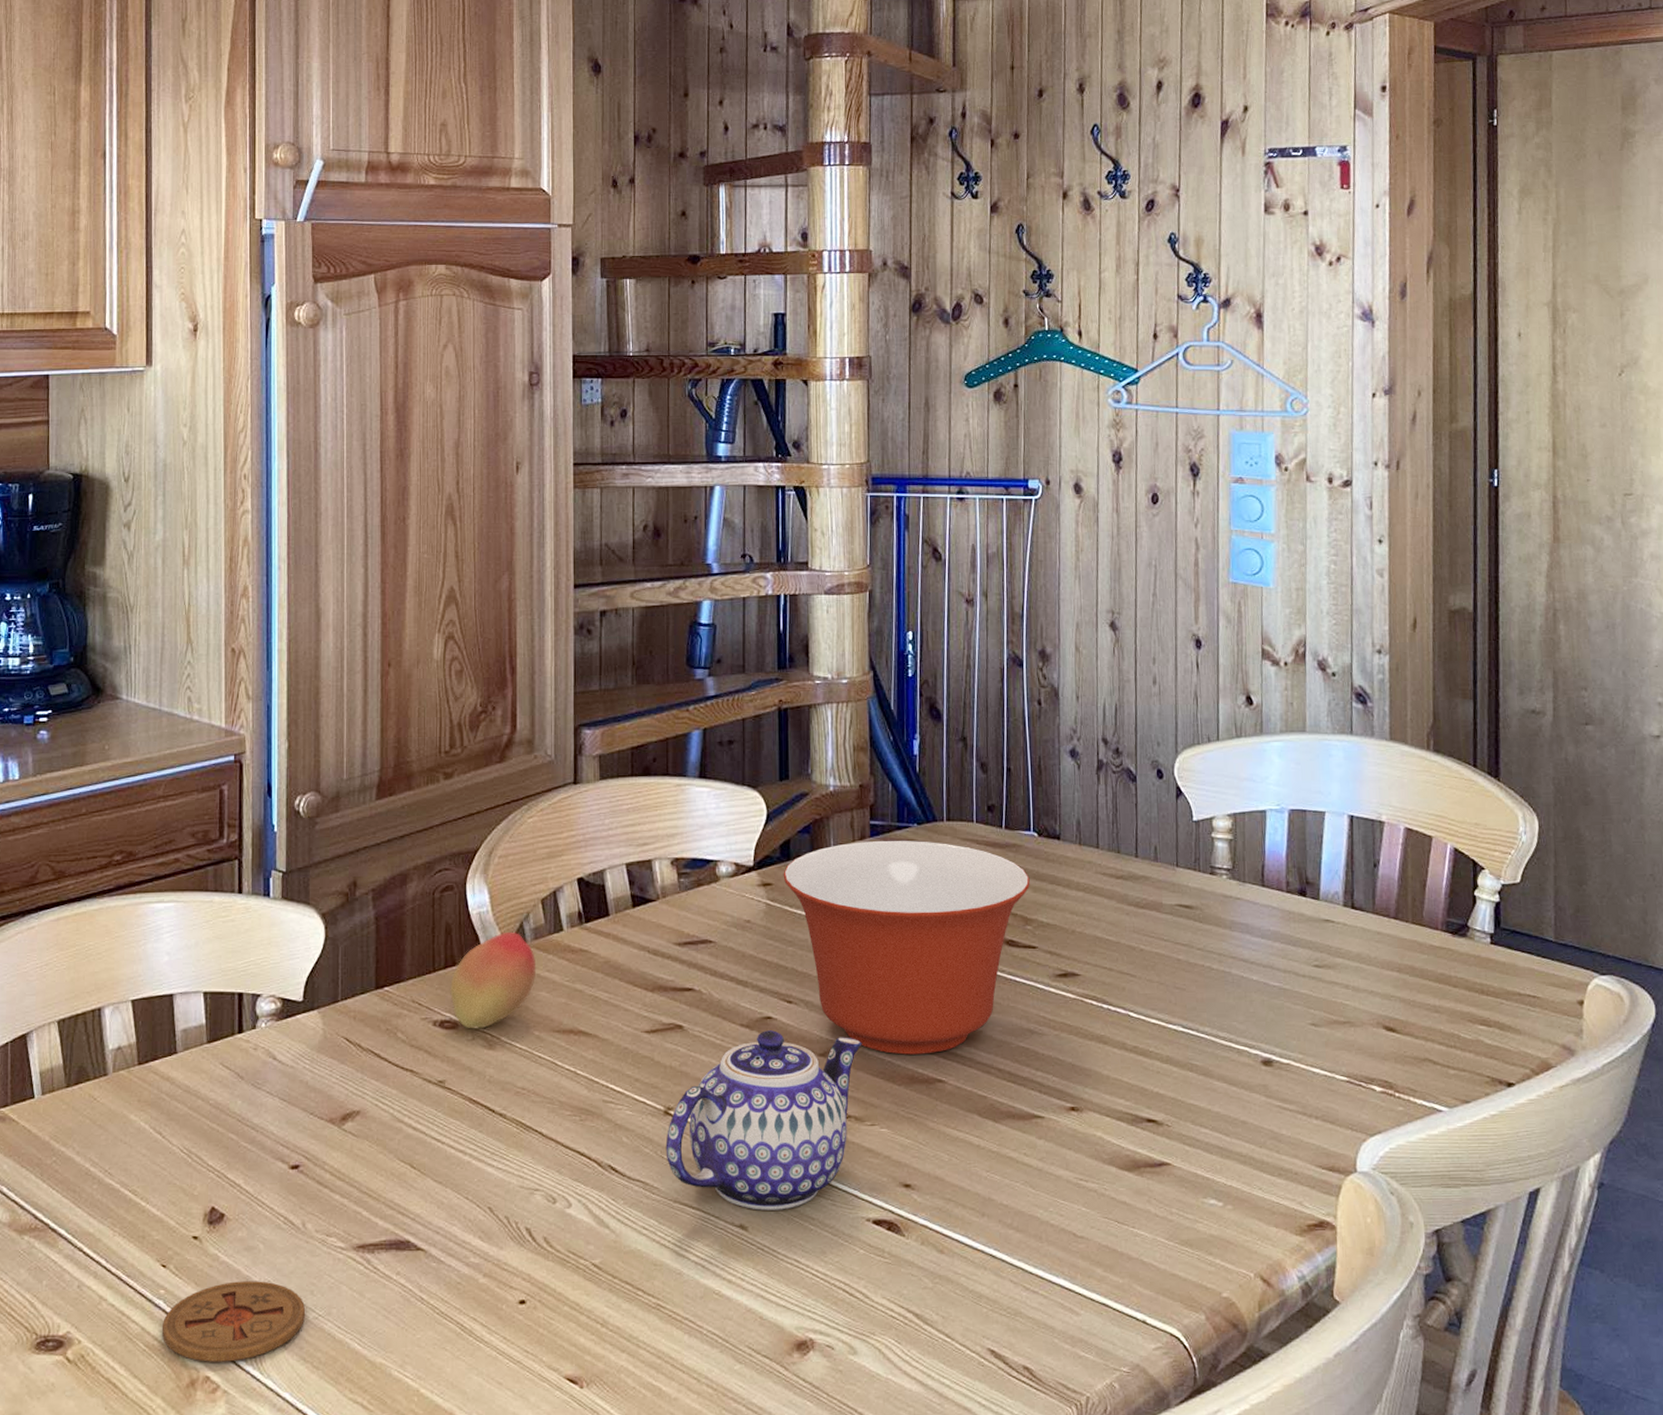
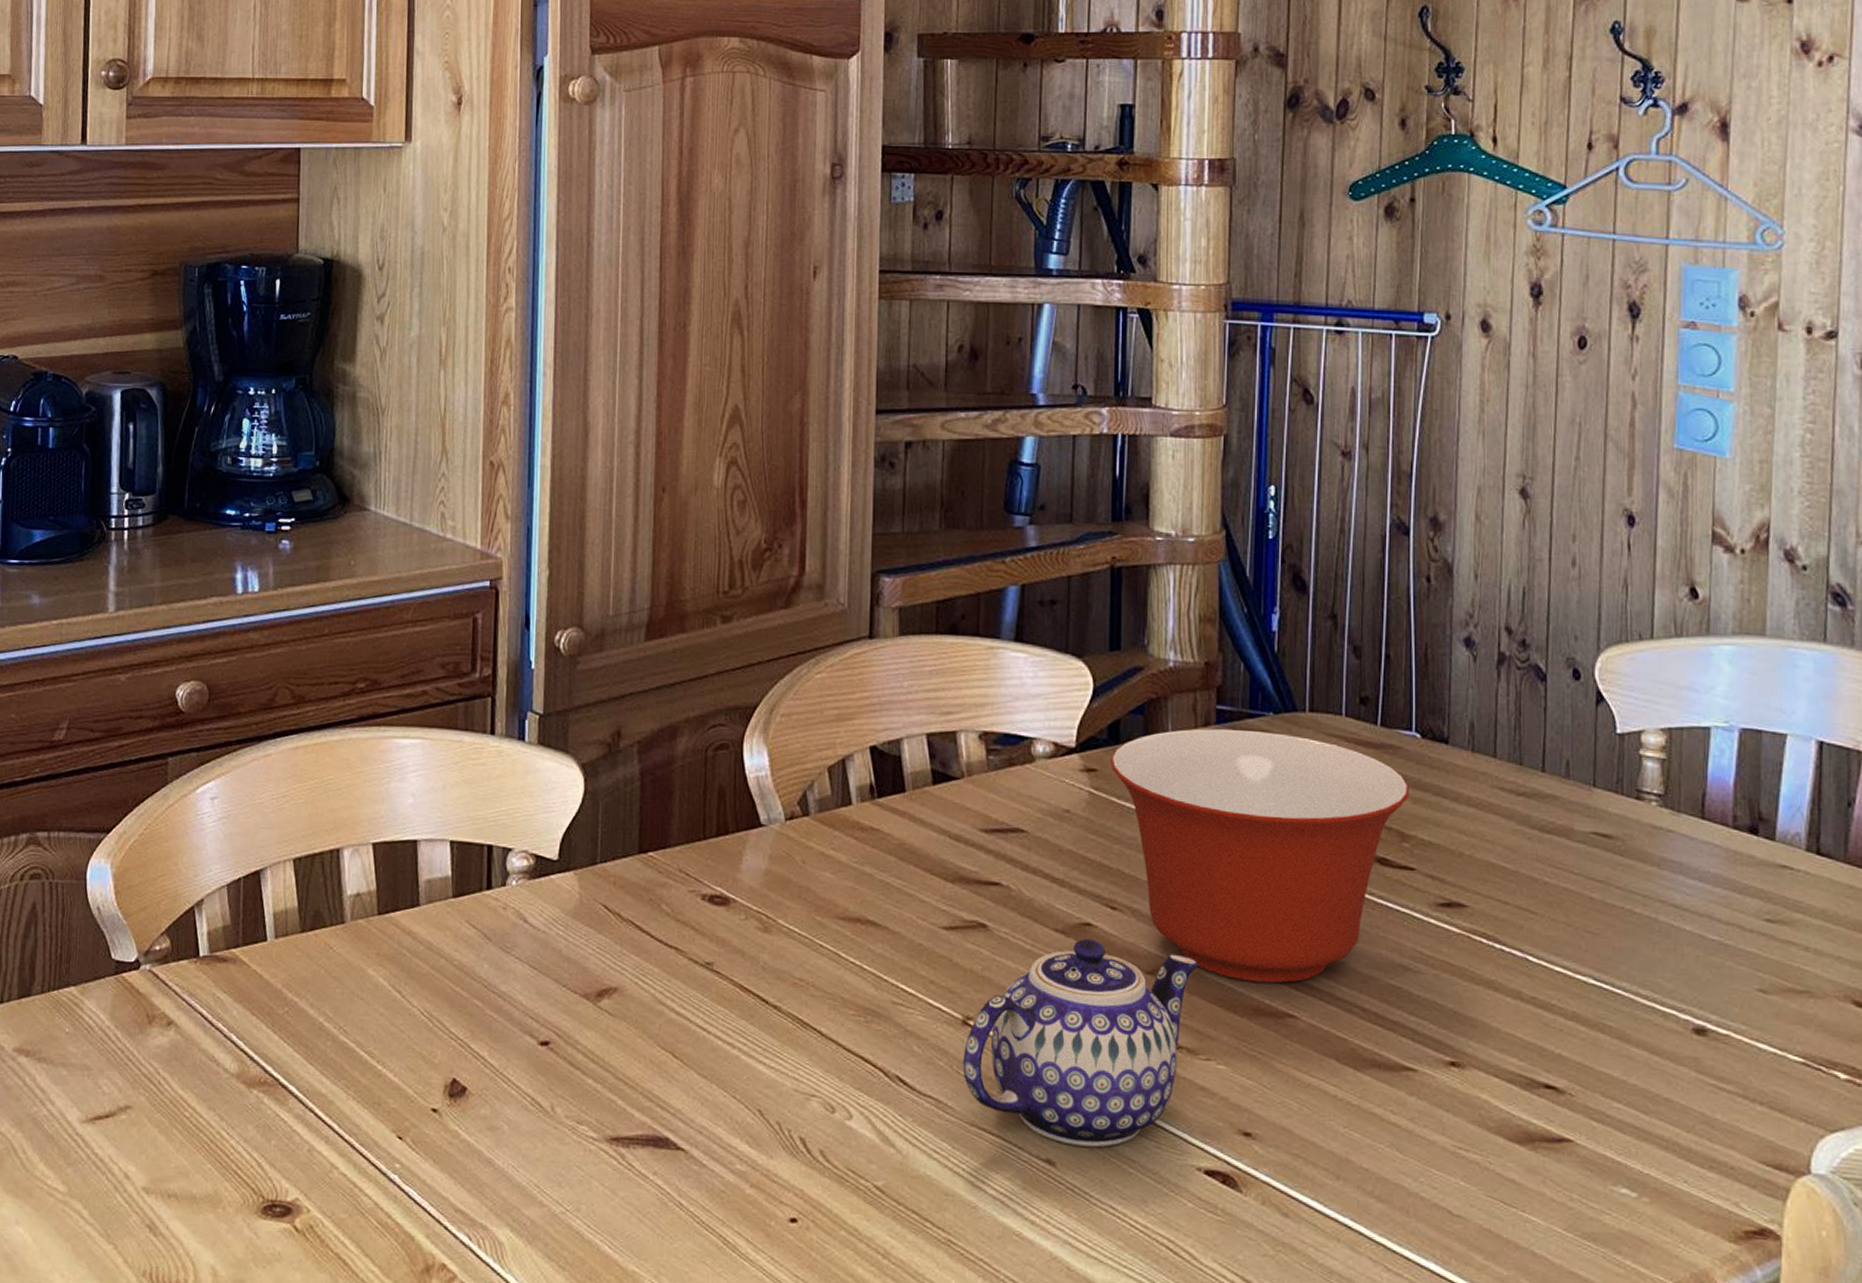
coaster: present [161,1281,306,1362] -> none [396,1162,553,1251]
fruit: present [449,931,537,1029] -> none [721,800,821,909]

